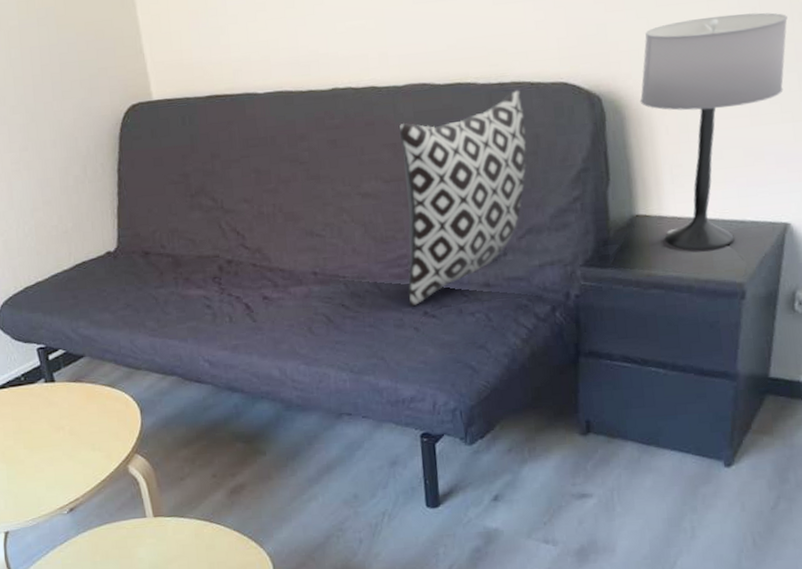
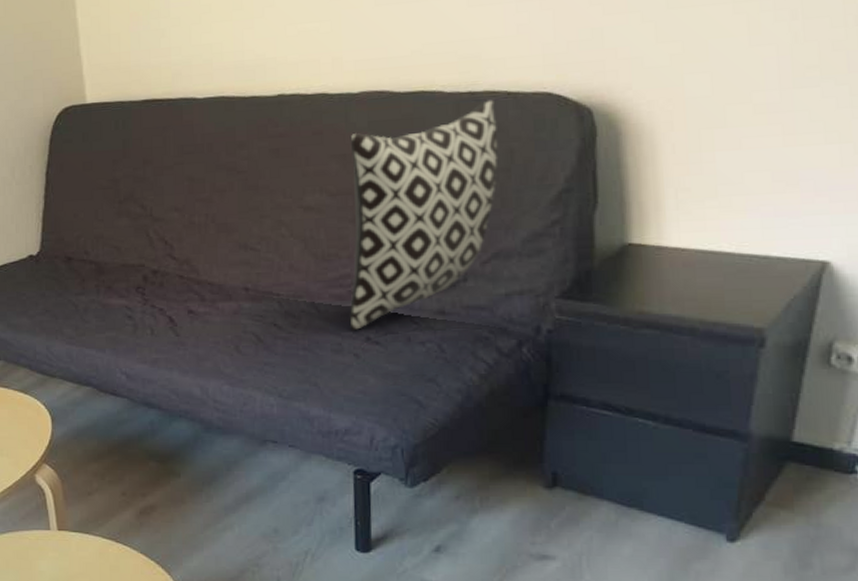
table lamp: present [640,12,788,251] -> none [640,15,839,288]

